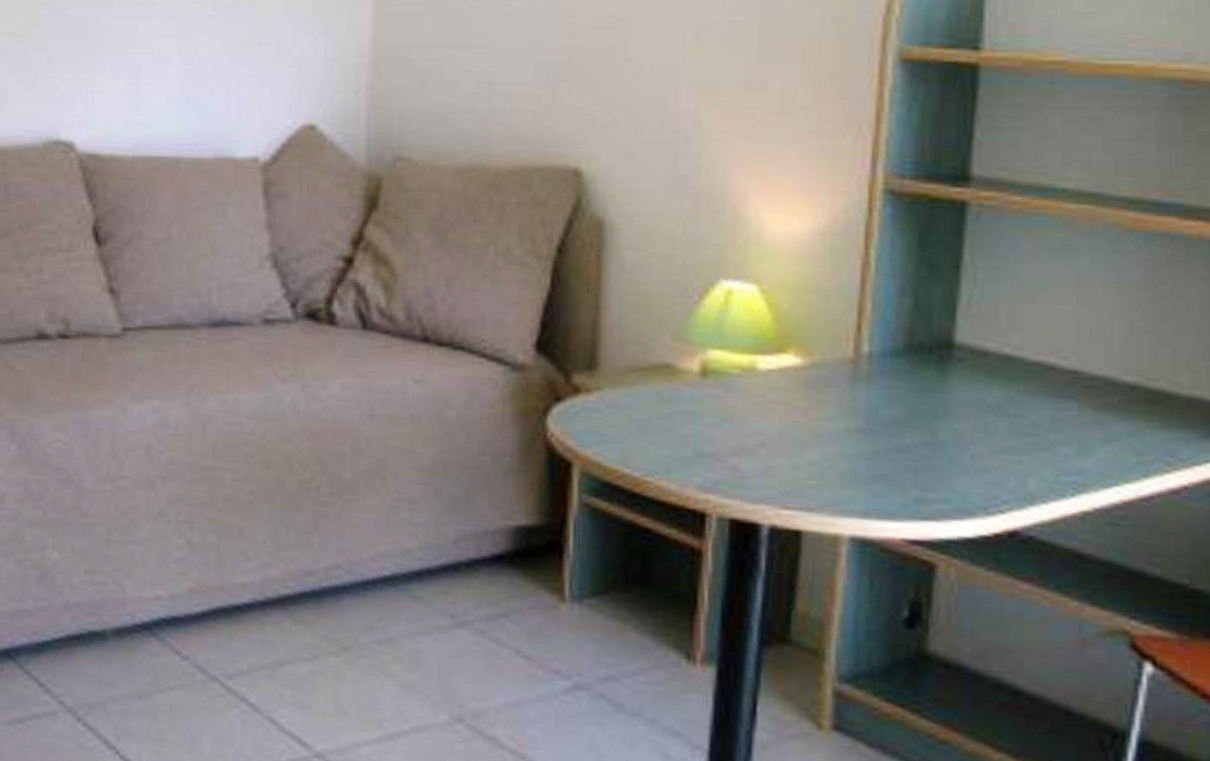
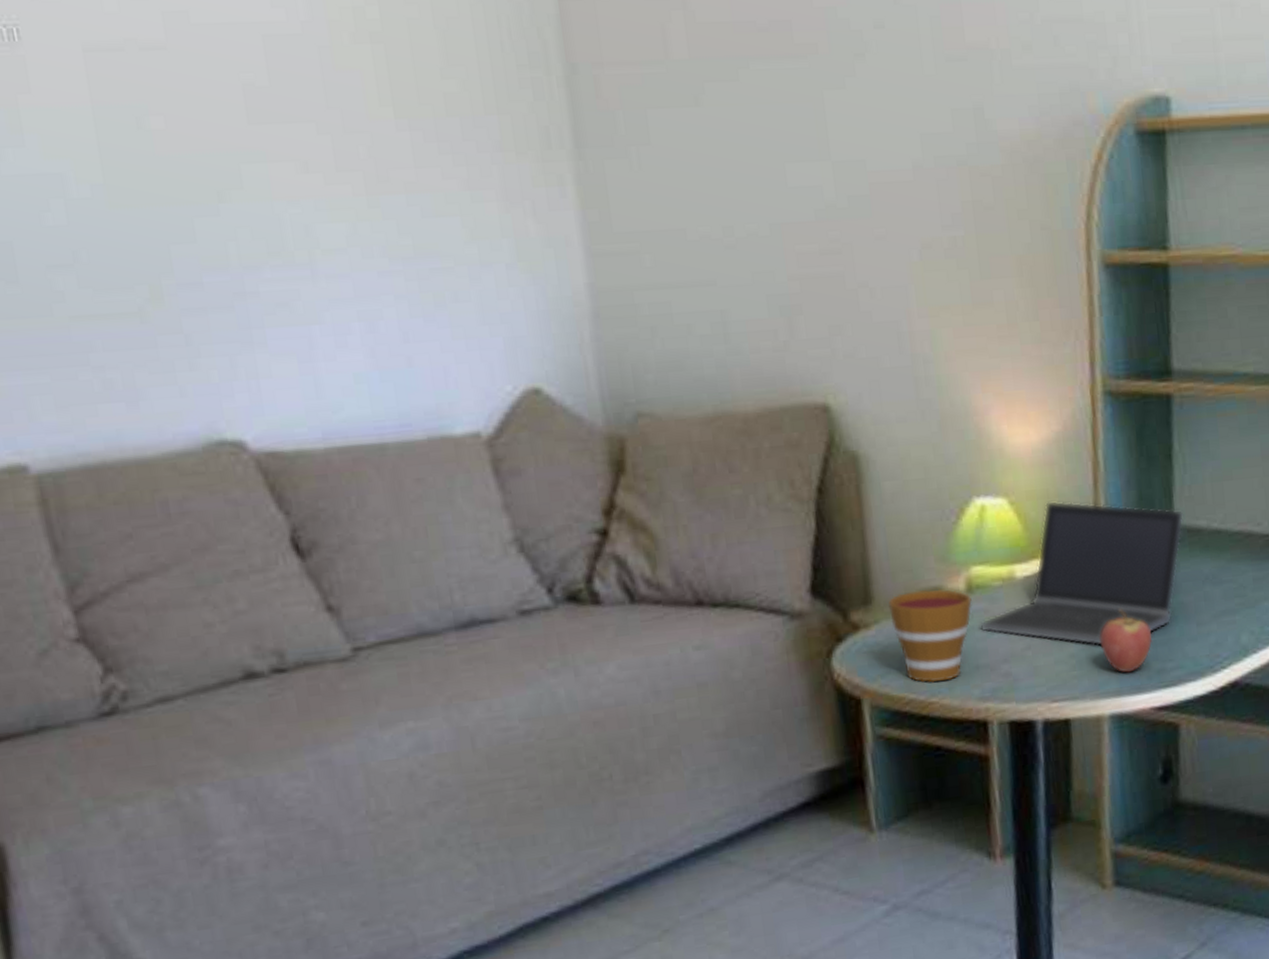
cup: none [614,364,705,463] -> present [888,590,972,683]
laptop computer: none [710,295,969,458] -> present [980,500,1184,646]
fruit: none [847,423,915,495] -> present [1100,609,1153,673]

